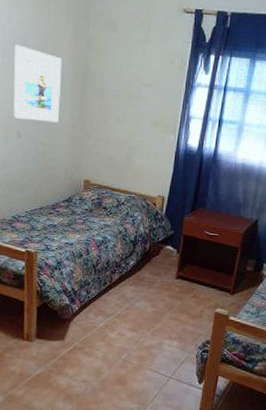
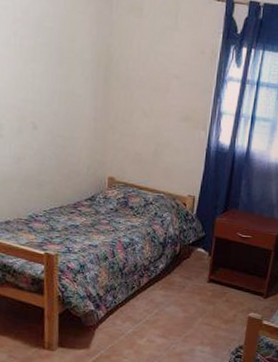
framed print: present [13,44,62,123] -> none [27,25,82,114]

